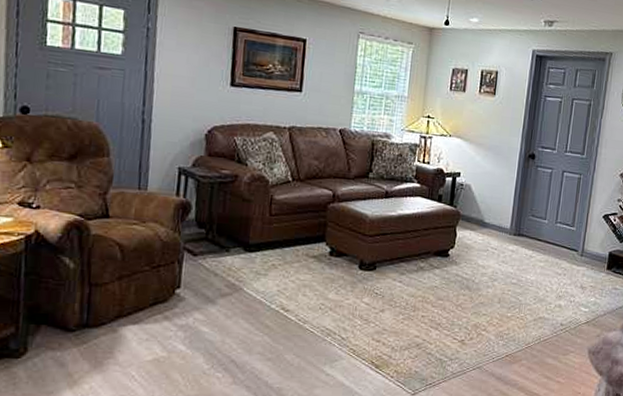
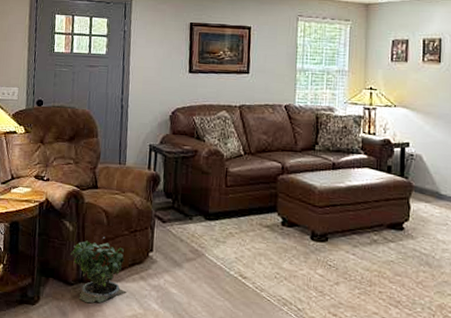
potted plant: none [70,273,146,351] -> present [69,236,127,304]

